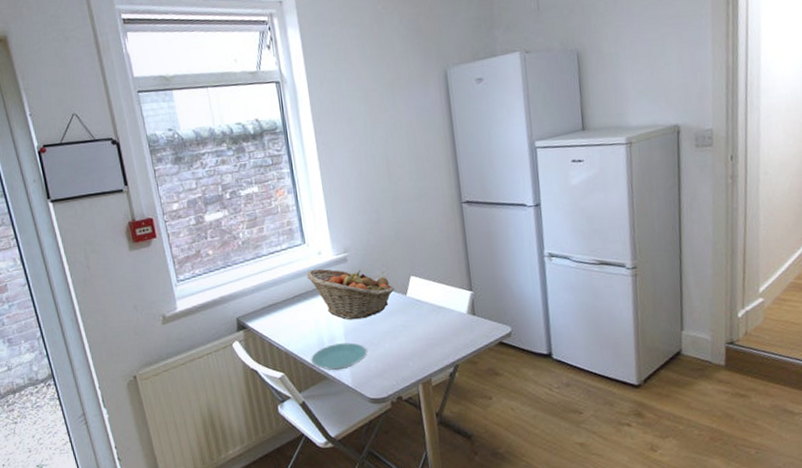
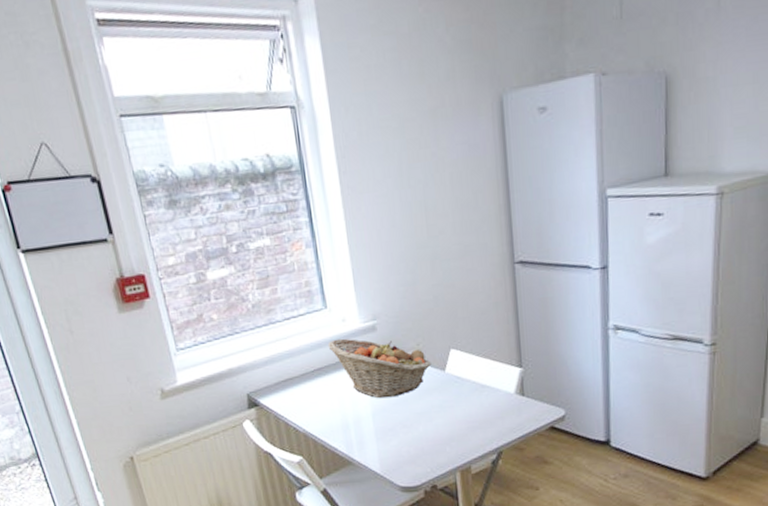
plate: present [311,342,368,371] -> none [333,424,399,455]

